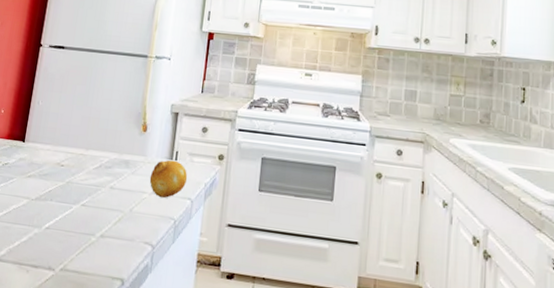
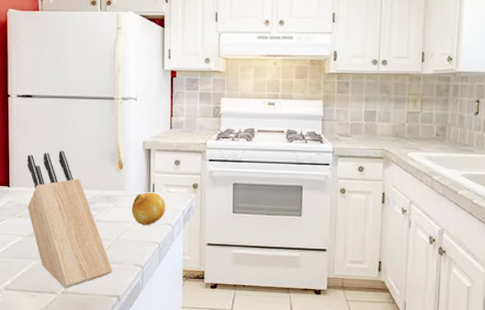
knife block: none [39,107,121,265] -> present [26,151,113,288]

